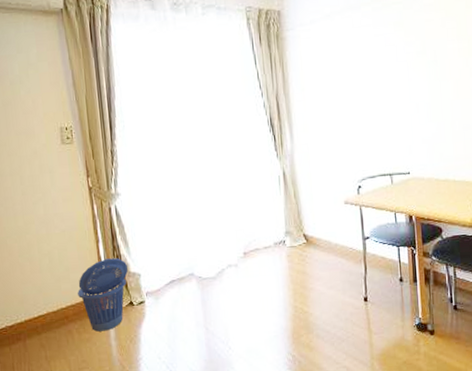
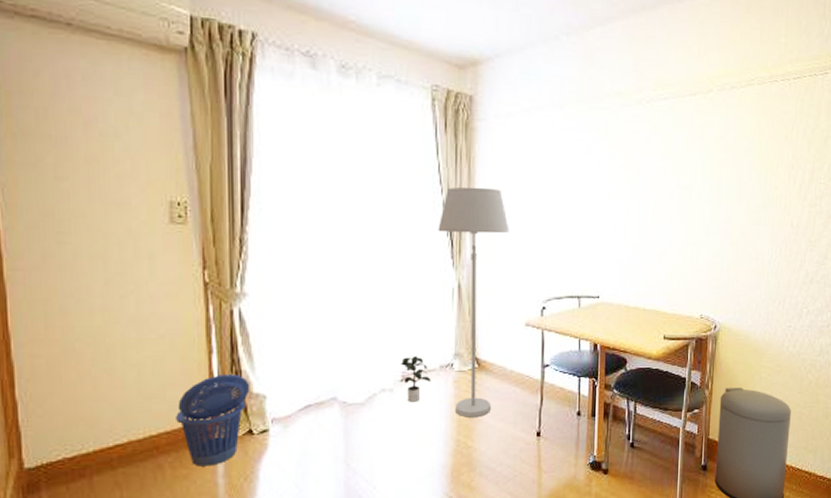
potted plant: none [241,235,269,275] -> present [400,355,432,402]
floor lamp: none [261,87,323,287] -> present [438,187,510,417]

